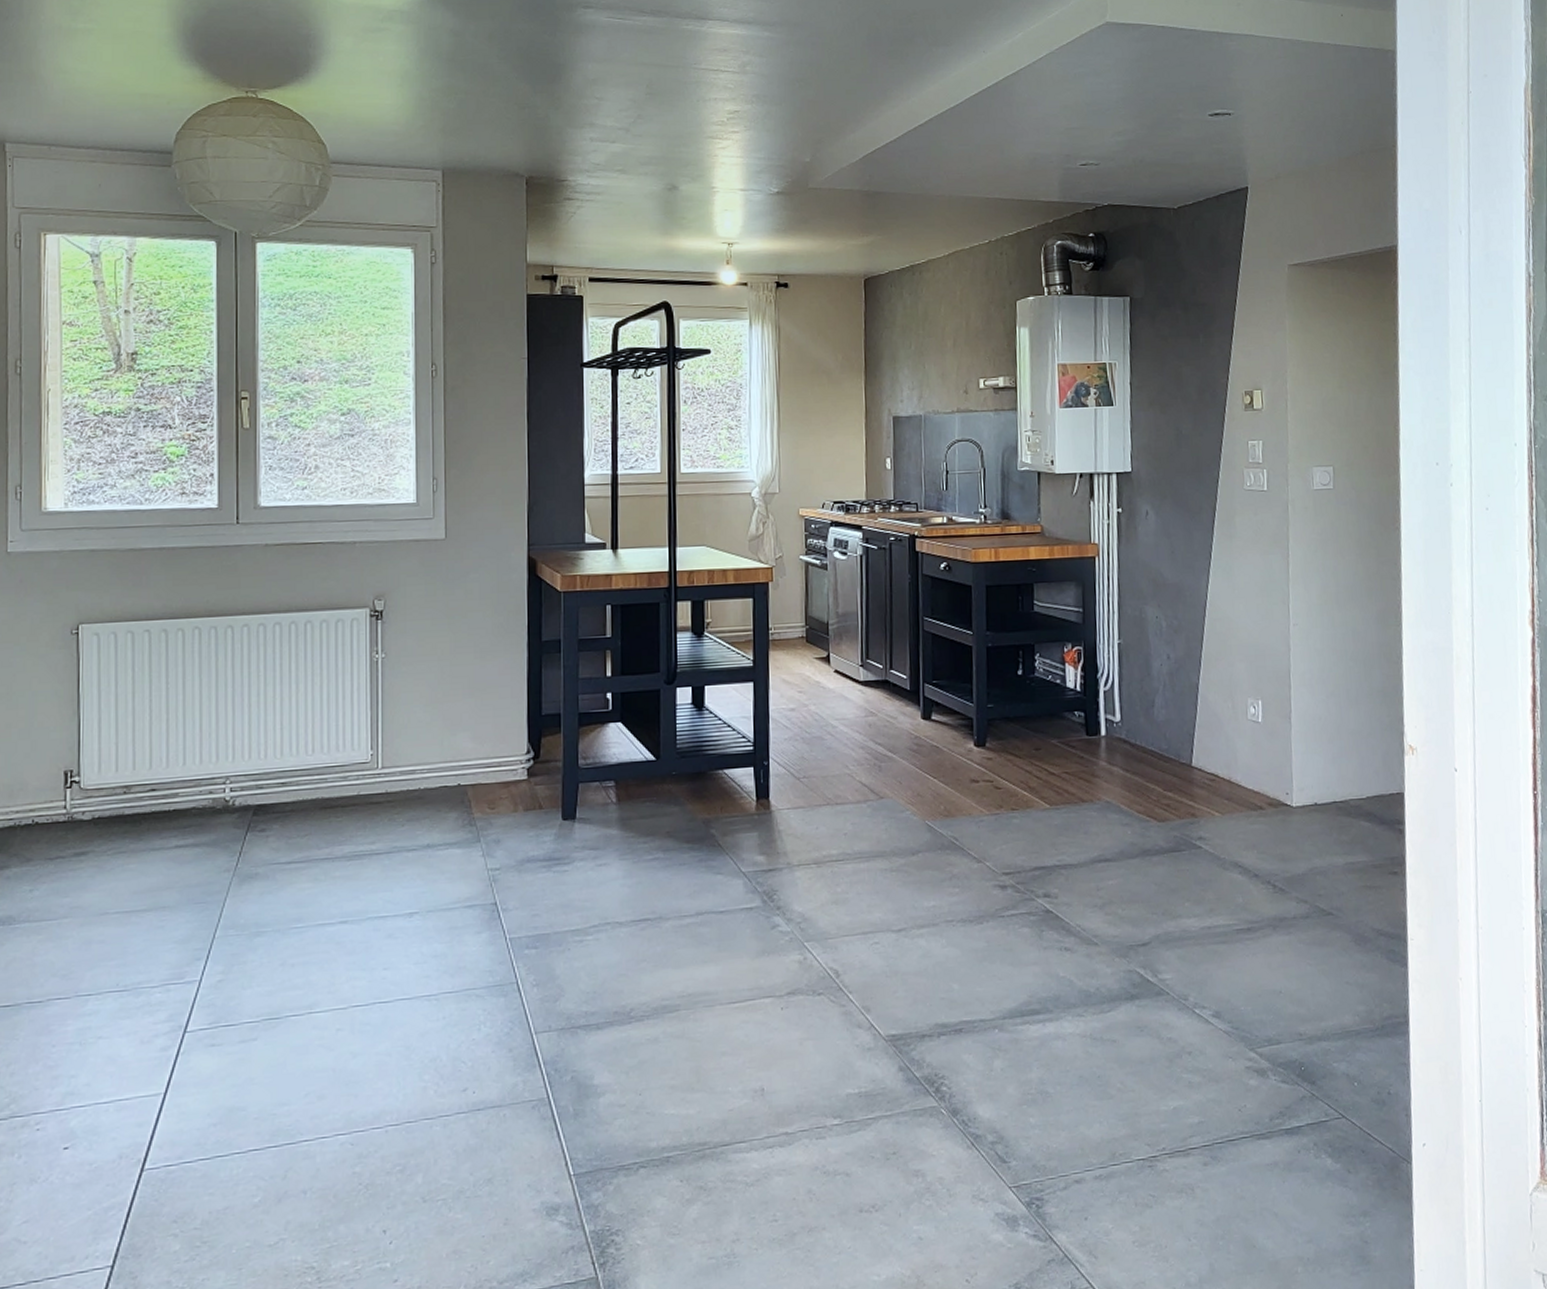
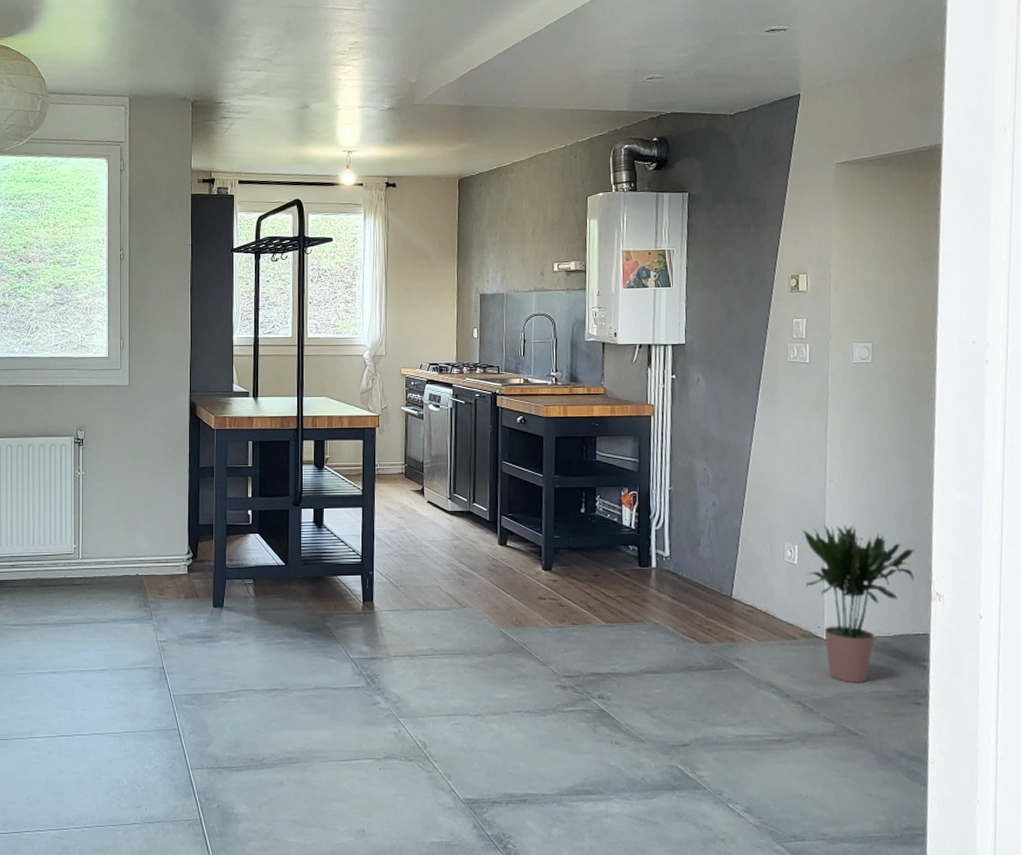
potted plant: none [1266,672,1386,855] -> present [803,523,915,684]

